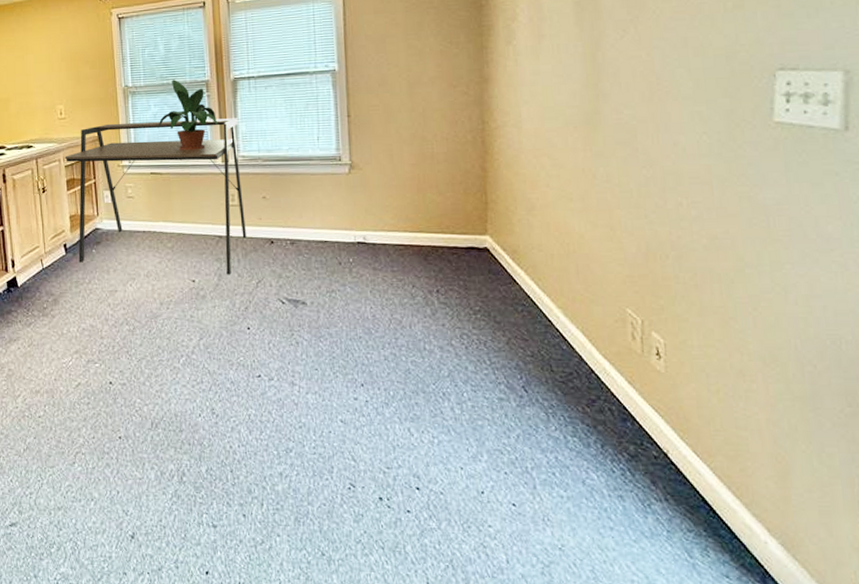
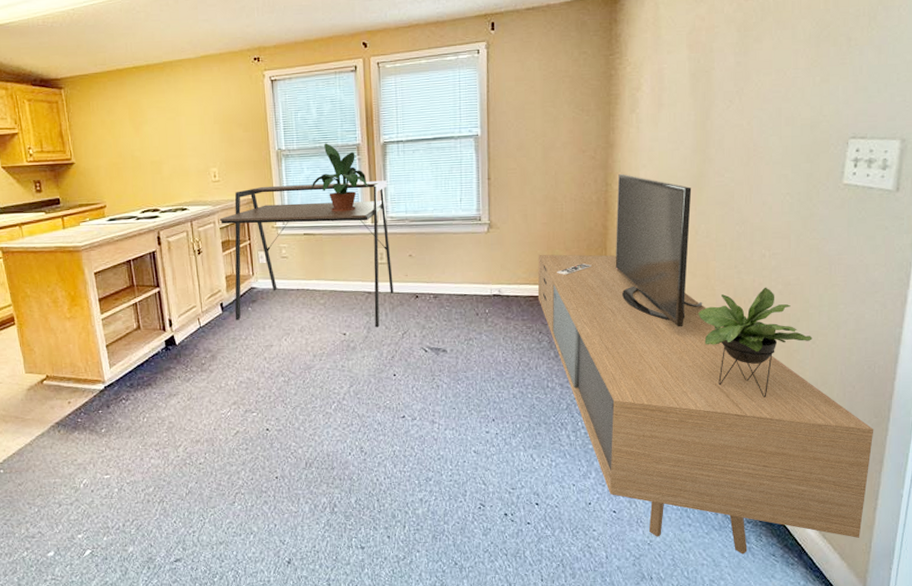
media console: none [407,111,850,572] -> present [537,174,874,554]

